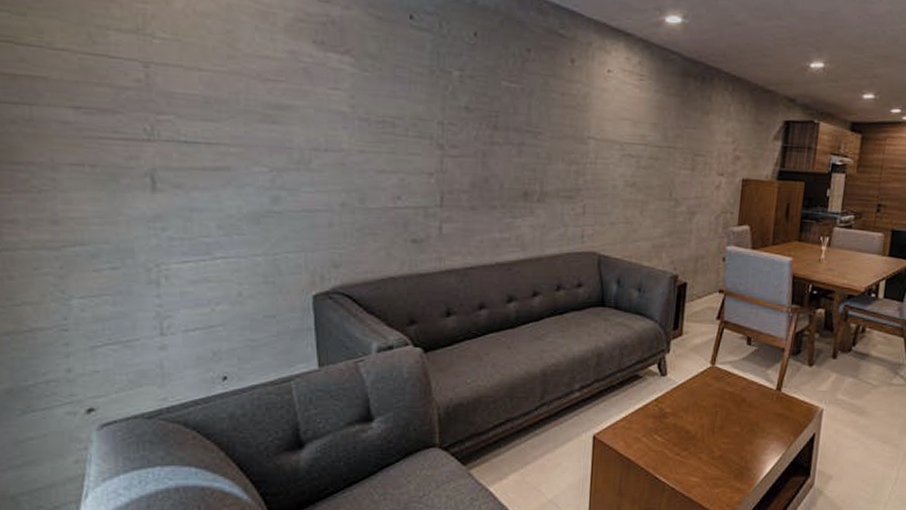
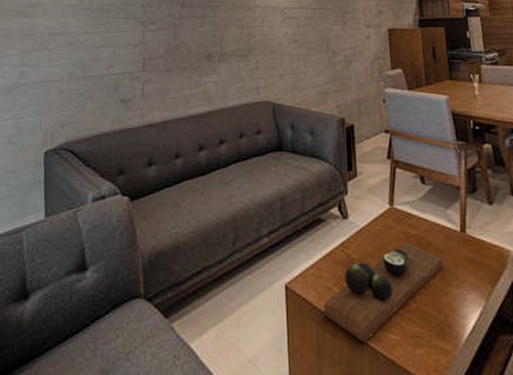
decorative tray: none [629,399,753,485] -> present [323,242,443,344]

